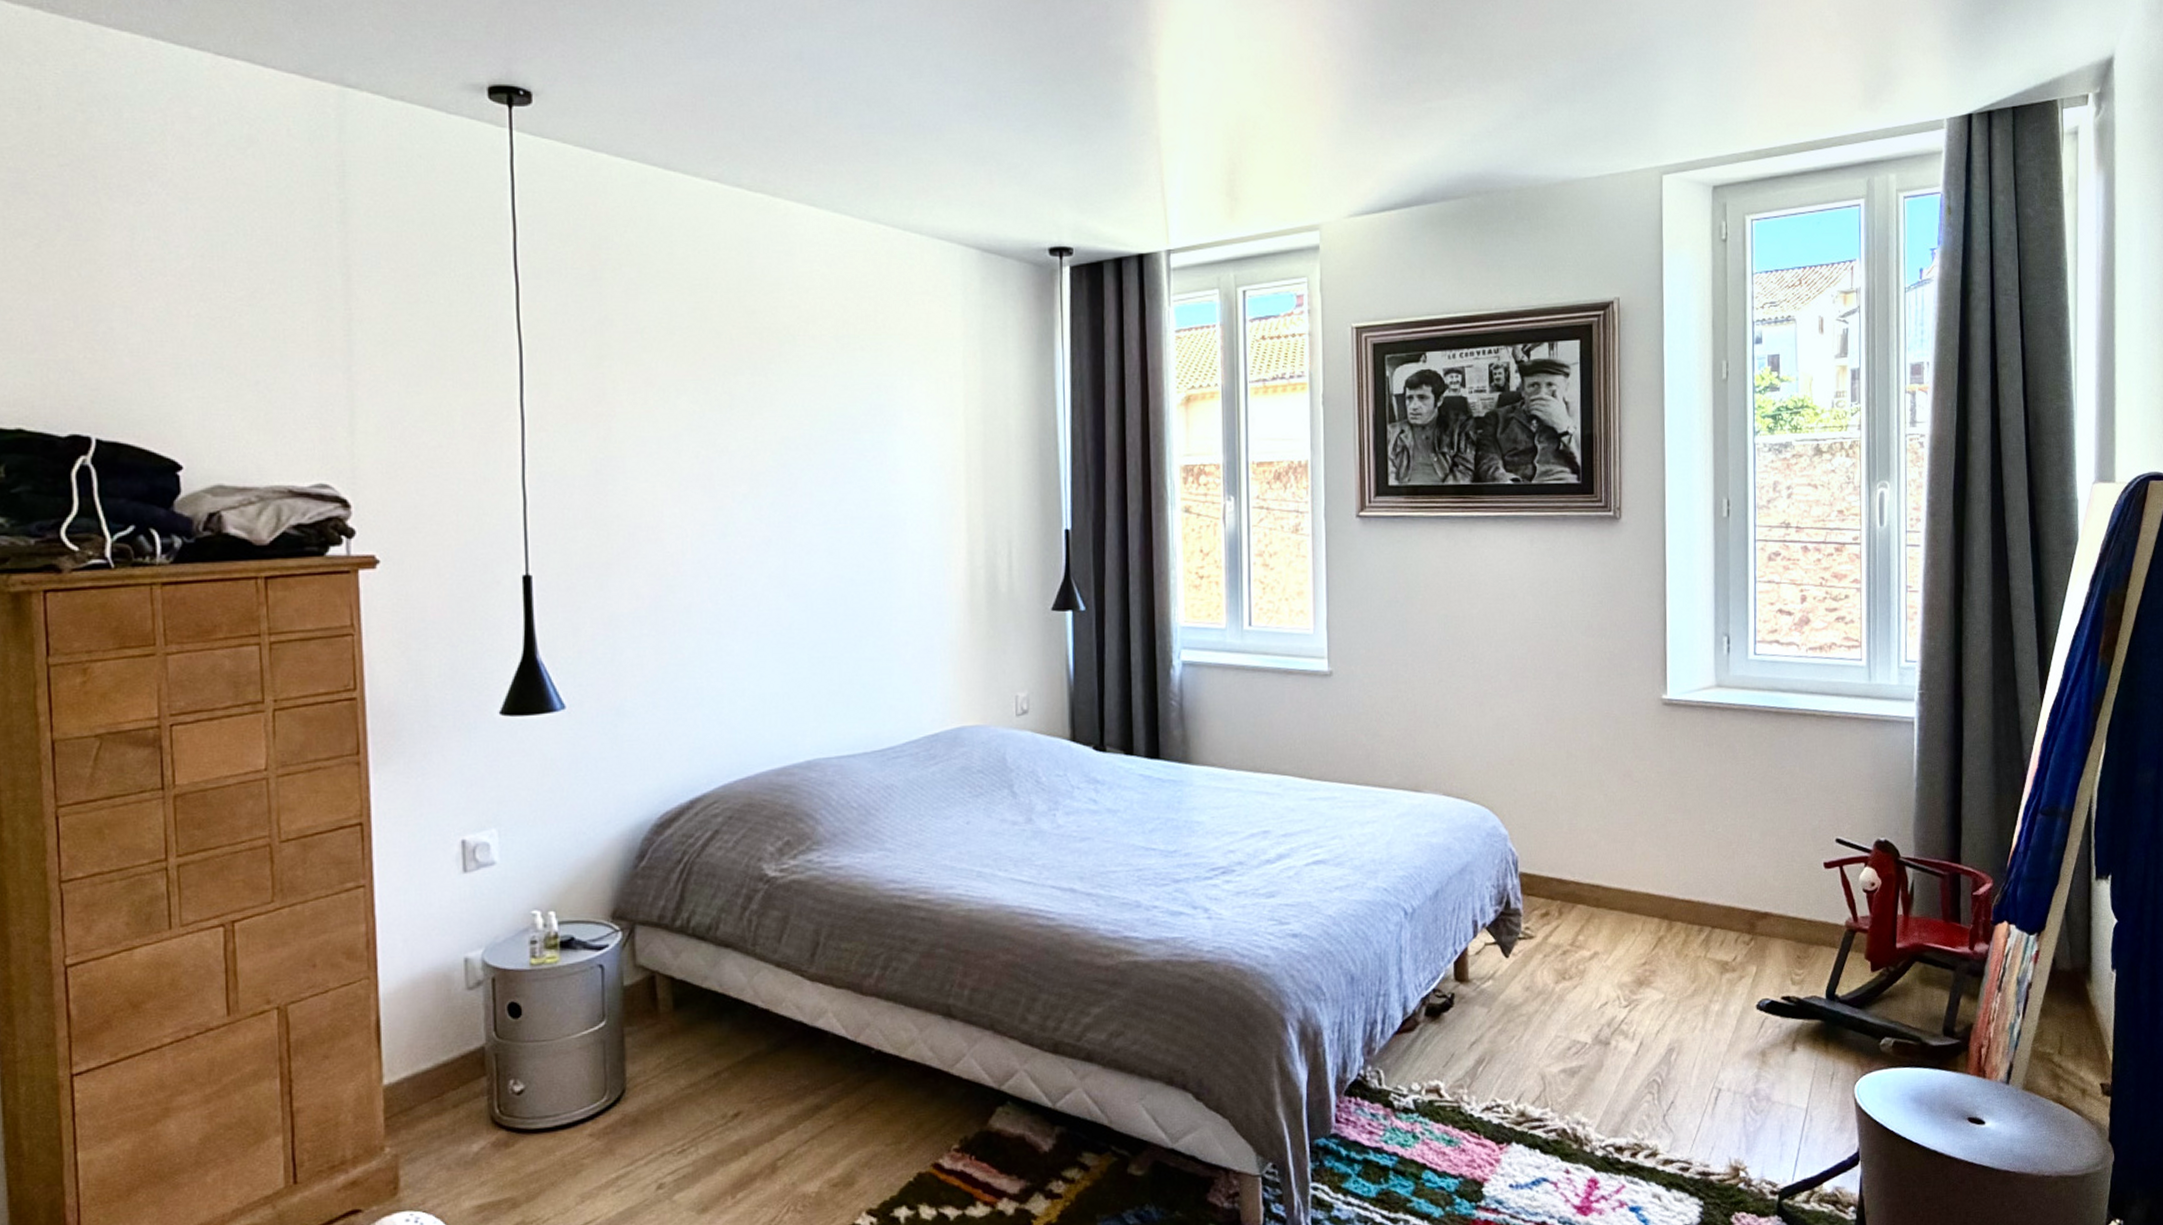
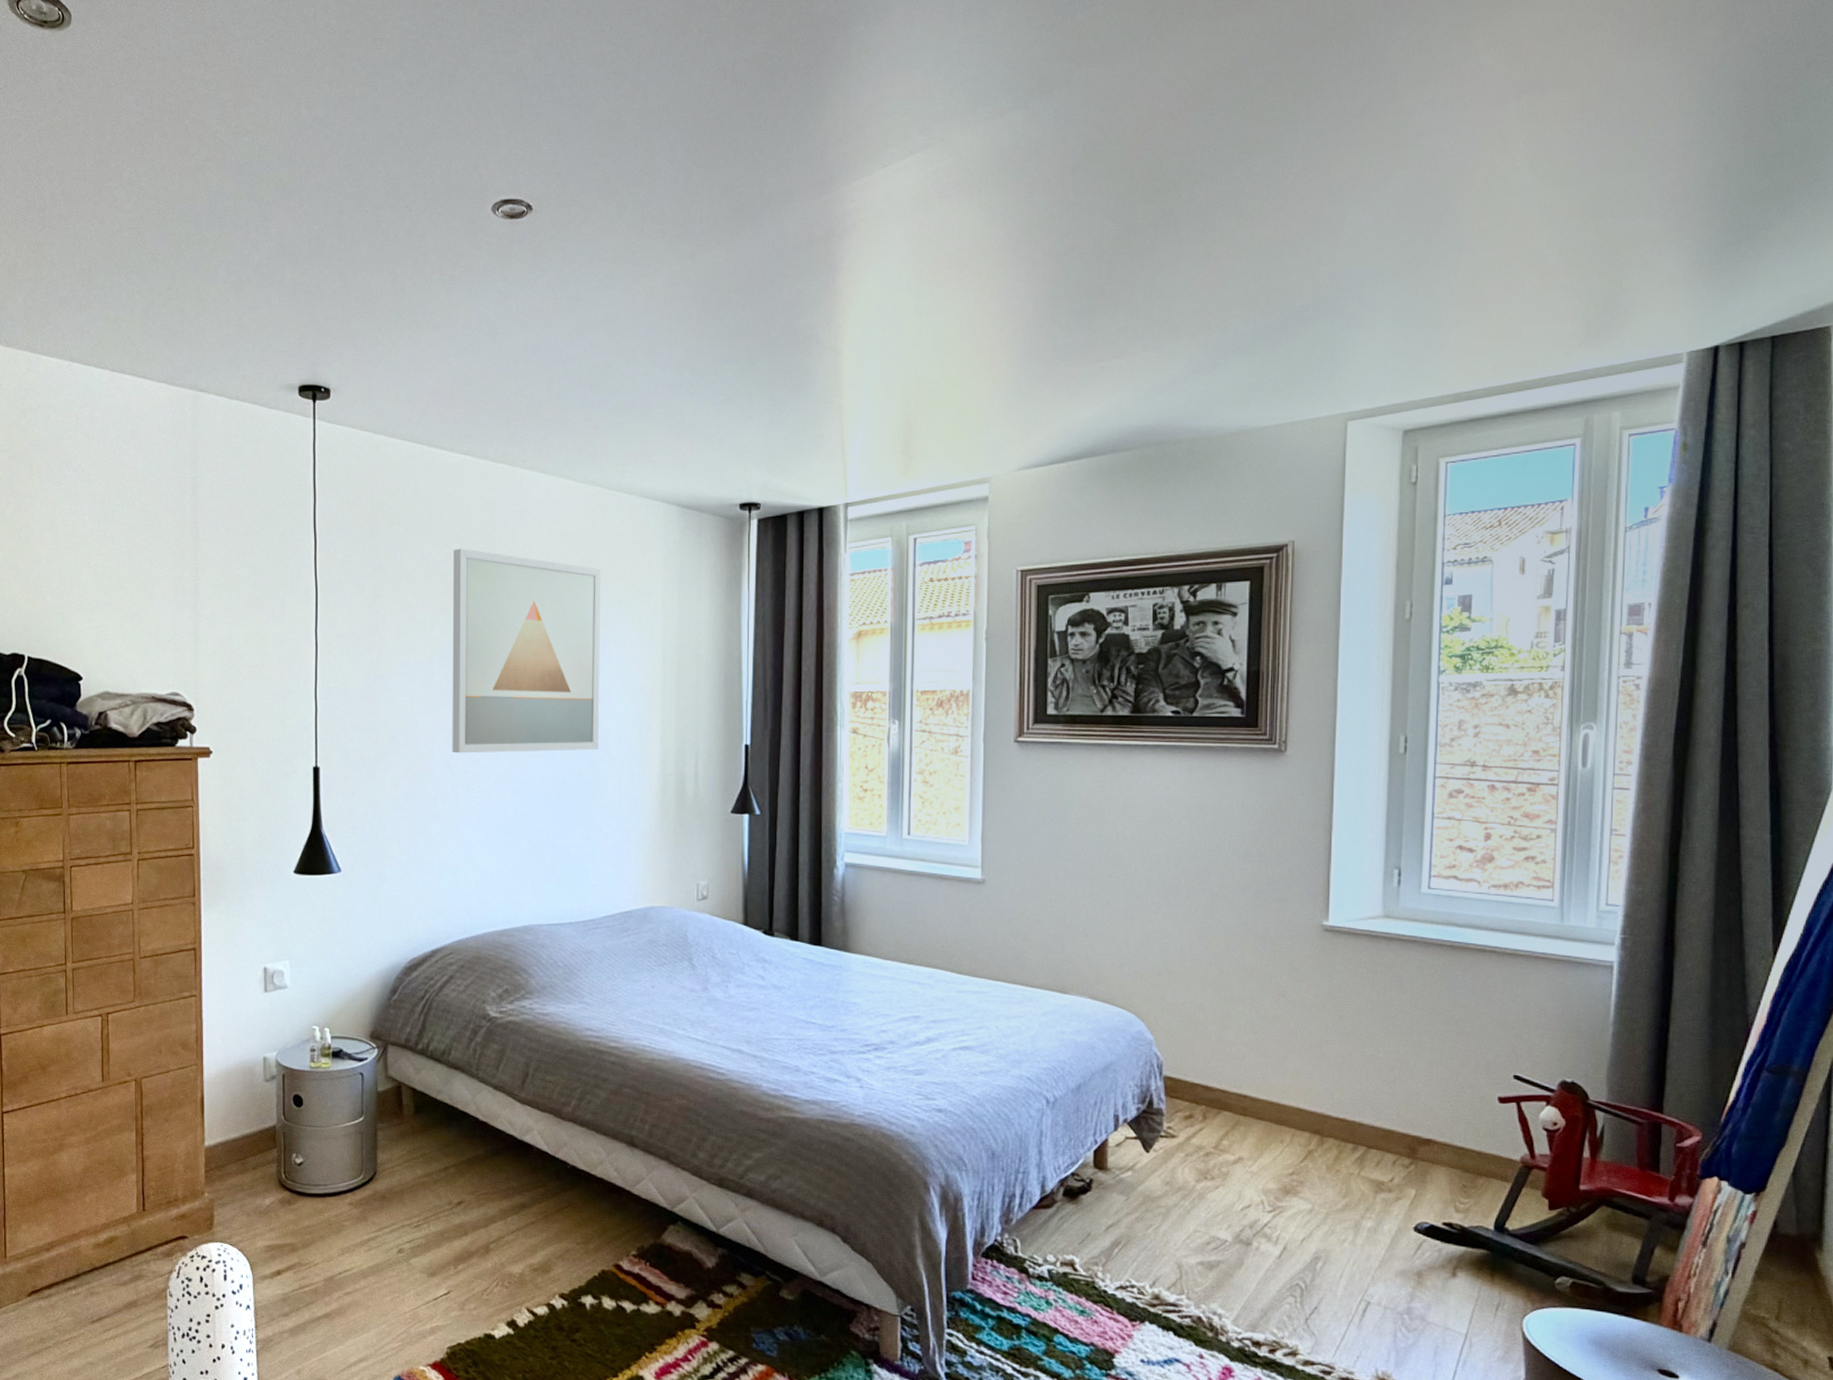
wall art: none [702,297,893,552] -> present [452,548,601,753]

